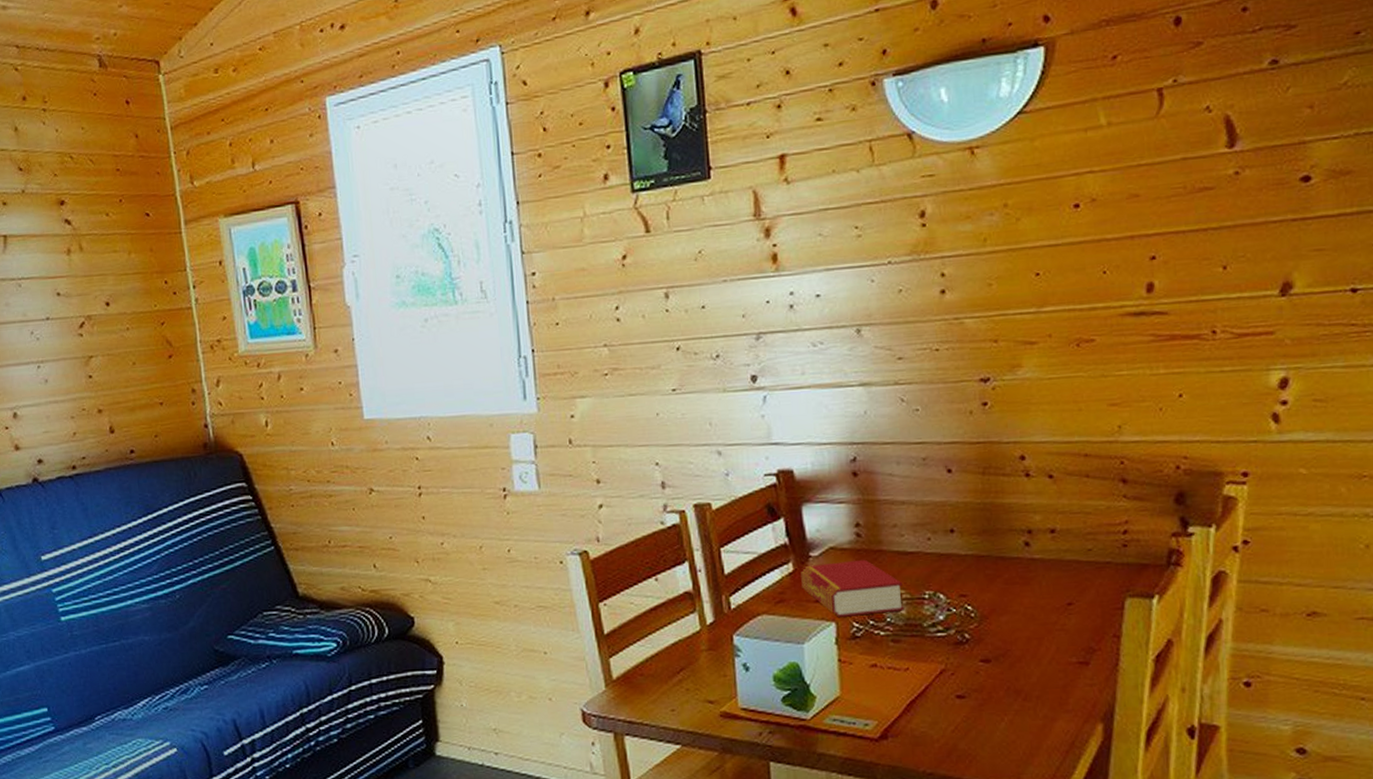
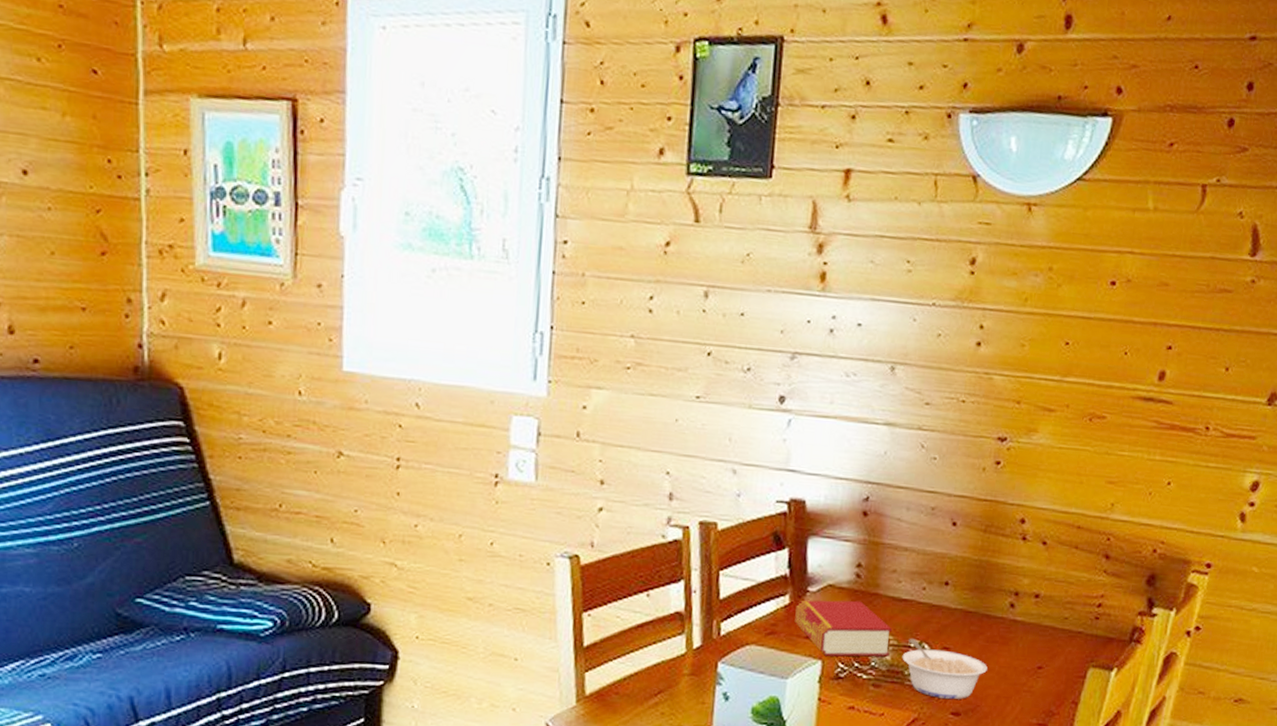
legume: none [918,589,1012,647] -> present [902,638,987,699]

